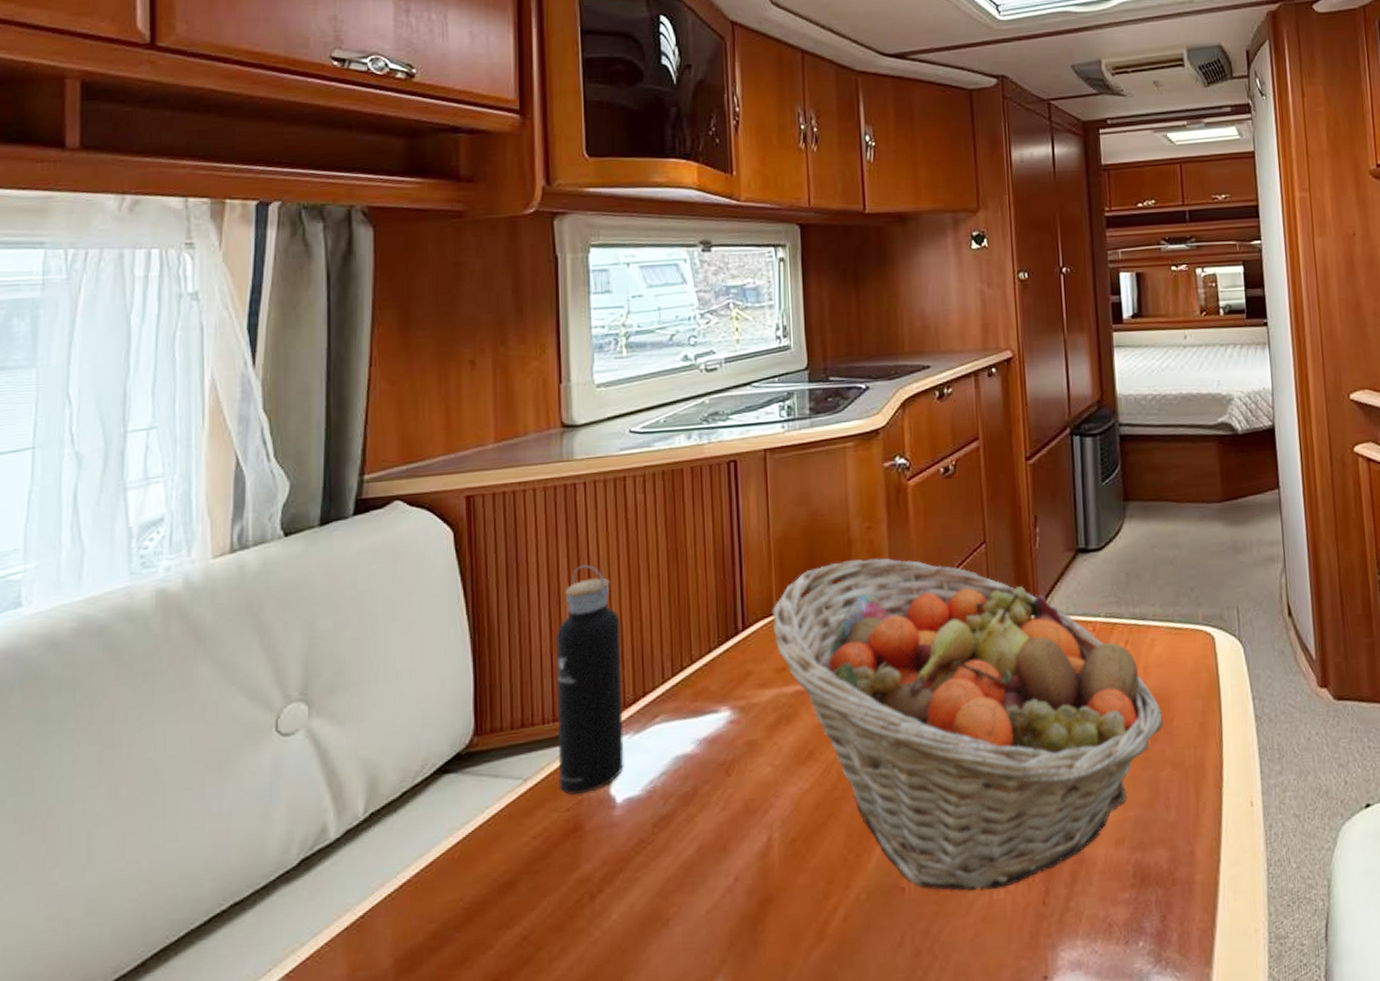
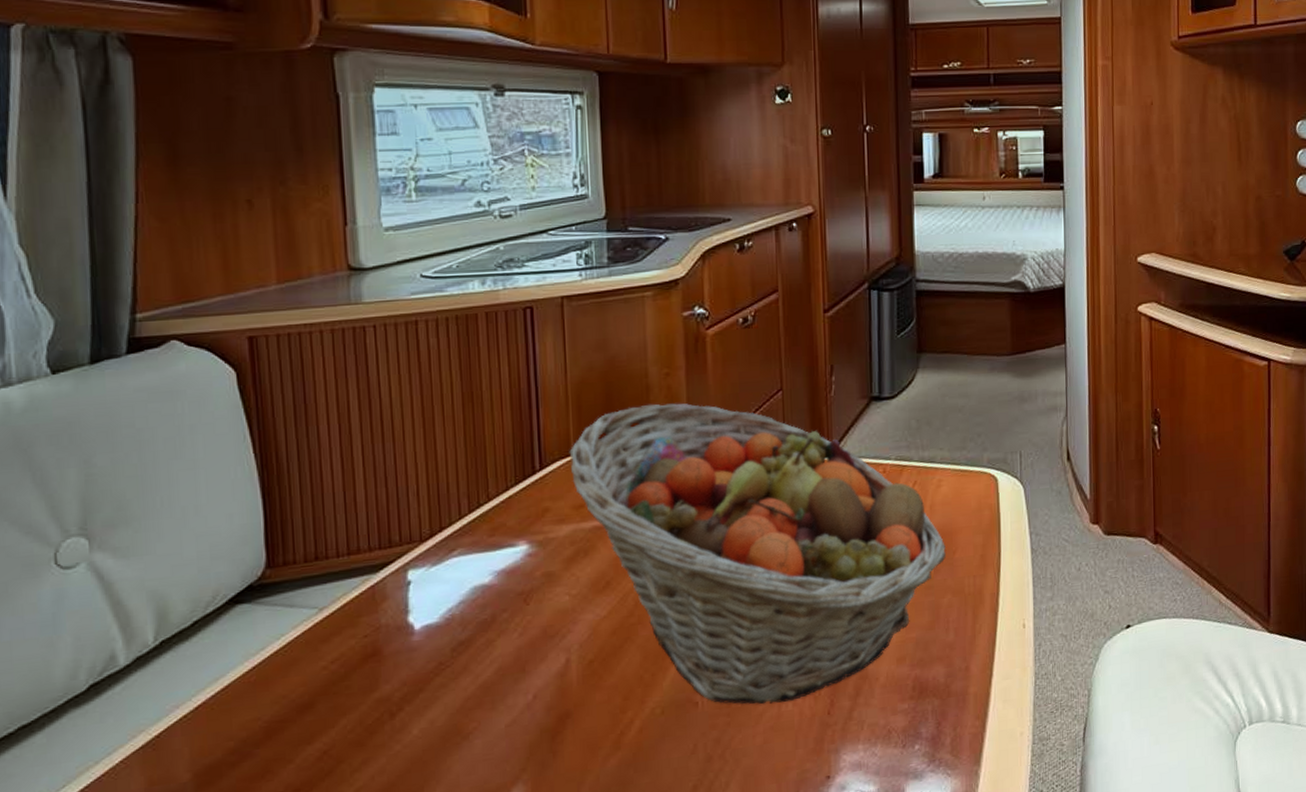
water bottle: present [555,564,624,795] -> none [348,405,422,622]

